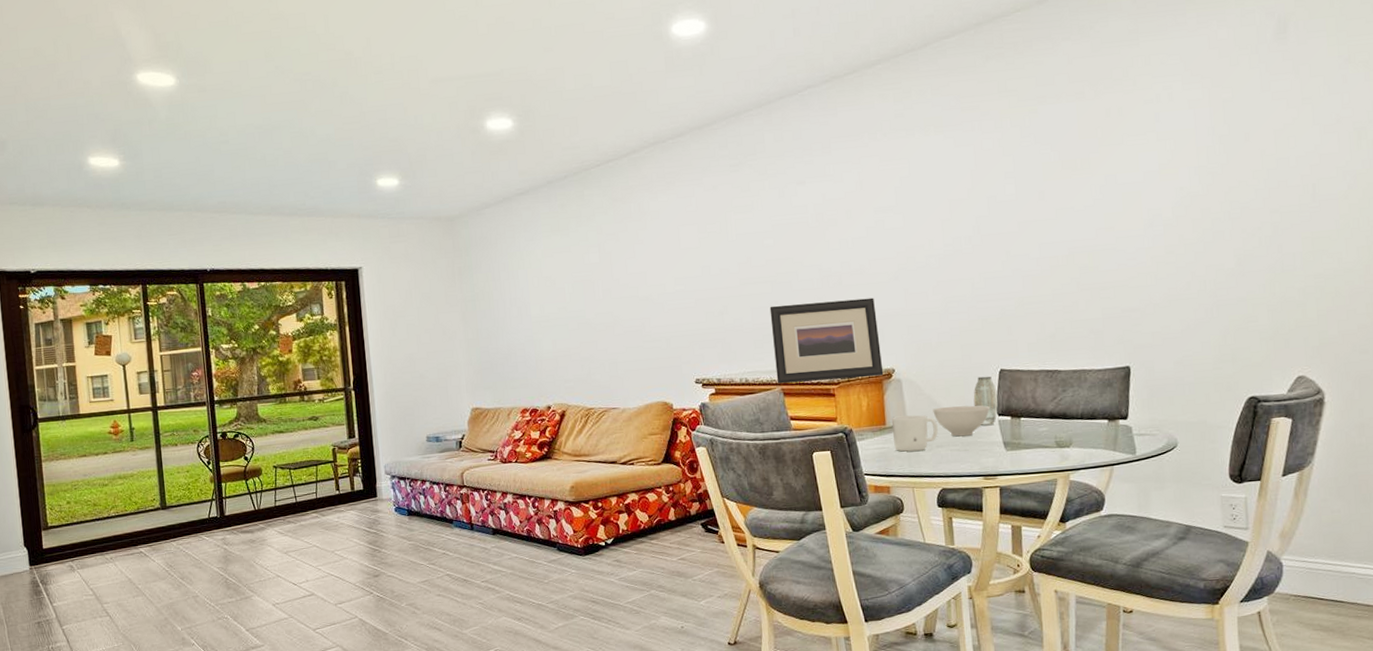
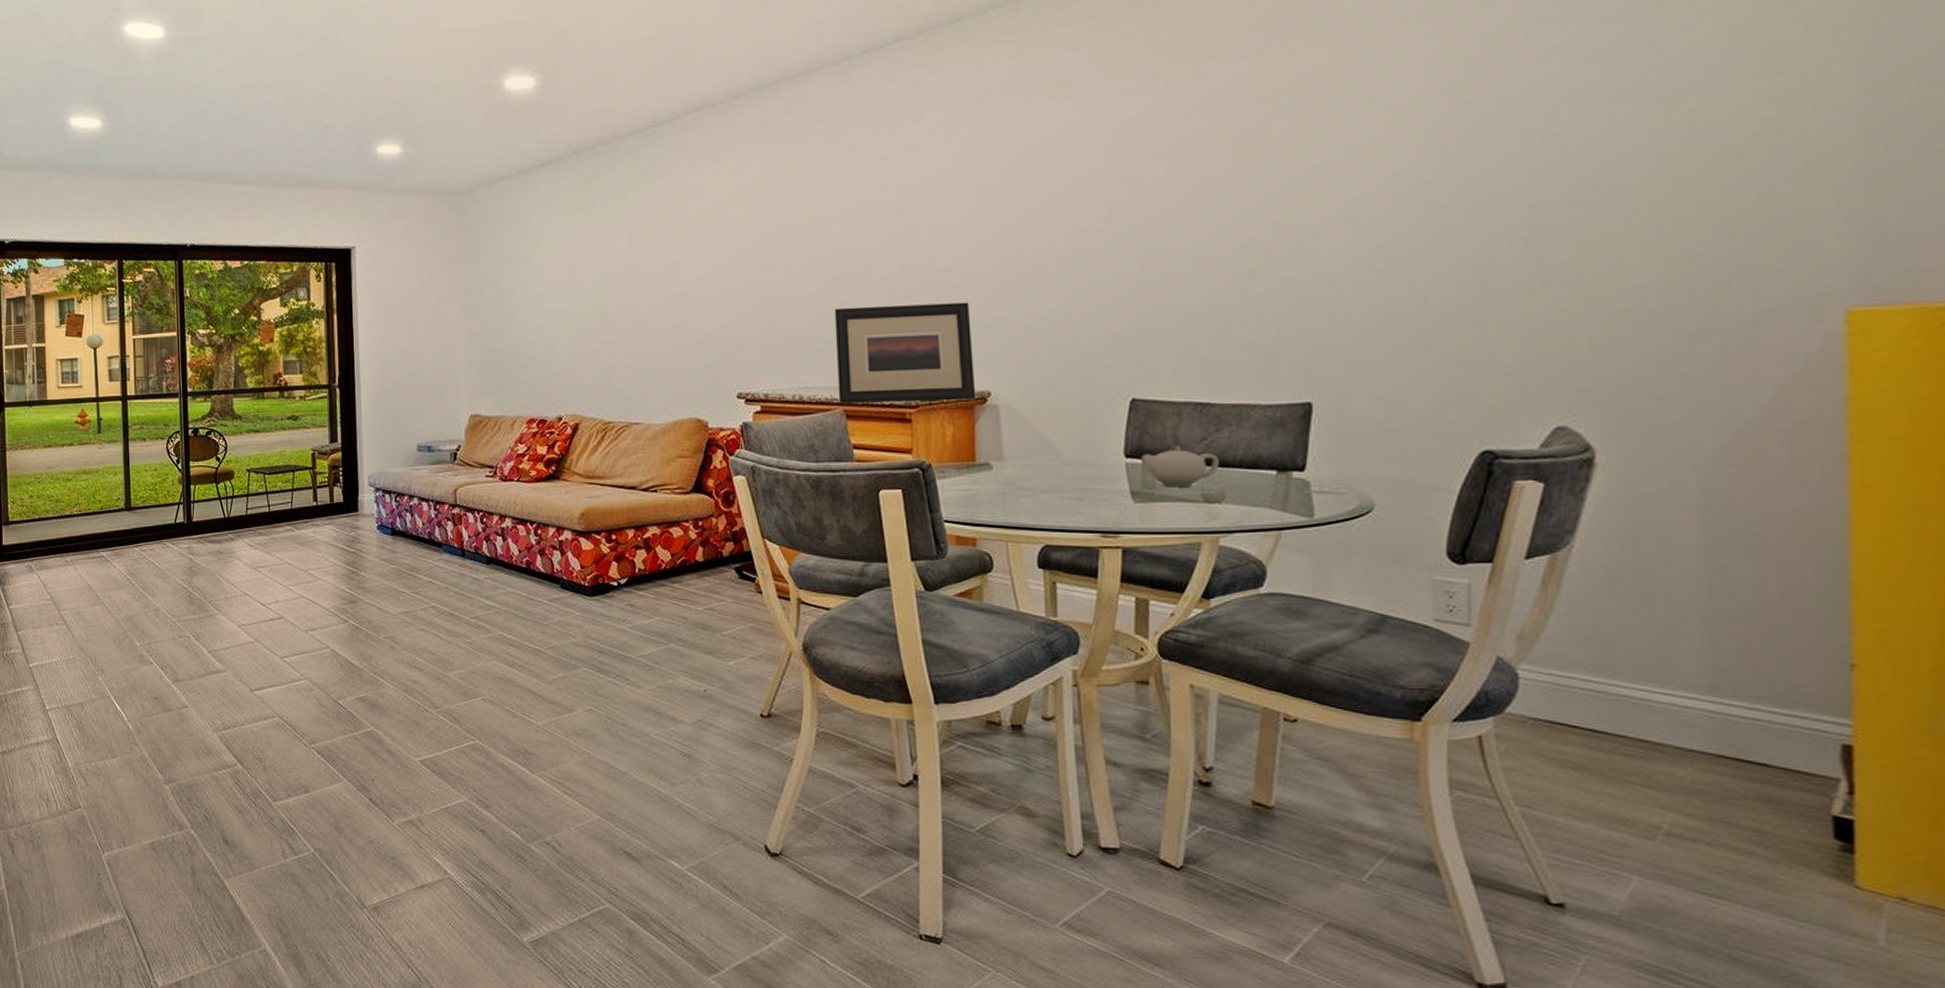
mug: present [892,414,938,452] -> none [984,450,1044,496]
bowl: present [933,405,991,437] -> none [1038,442,1116,481]
vase: present [973,376,998,425] -> none [1093,406,1125,469]
teapot: none [1009,404,1067,437] -> present [1140,446,1219,488]

